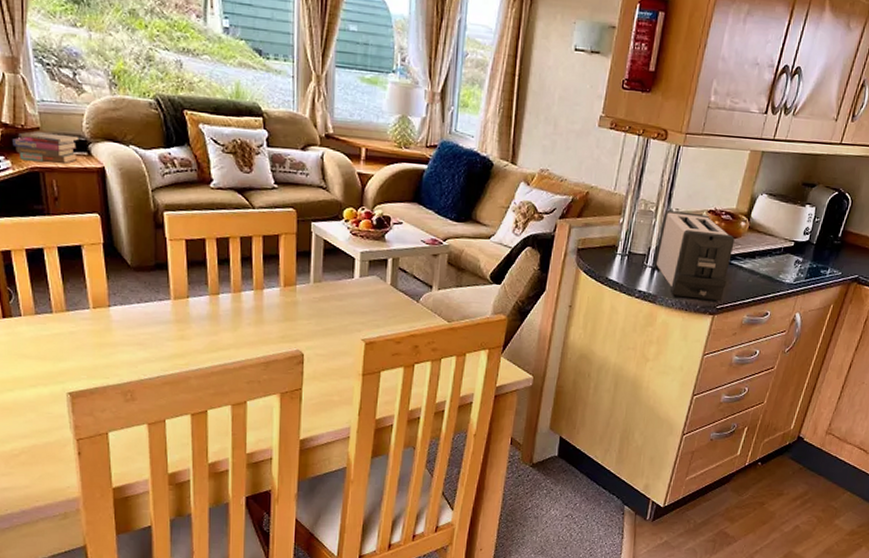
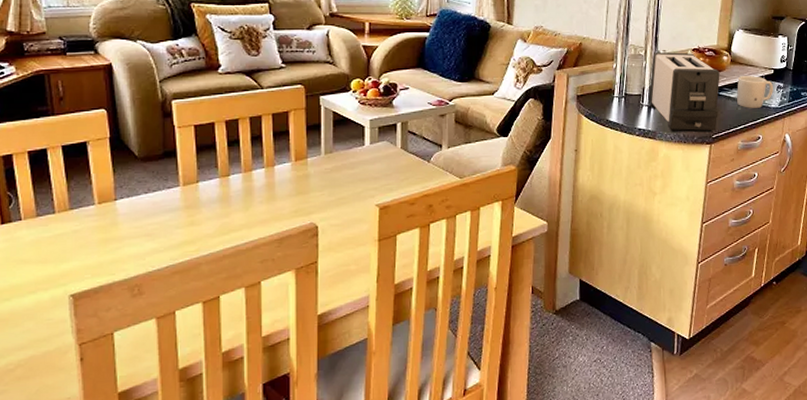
books: present [12,131,78,165] -> none [17,36,85,65]
mug: none [748,245,791,282] -> present [736,76,773,108]

